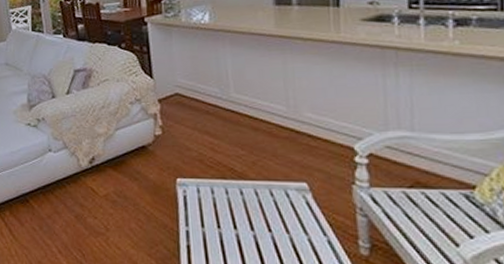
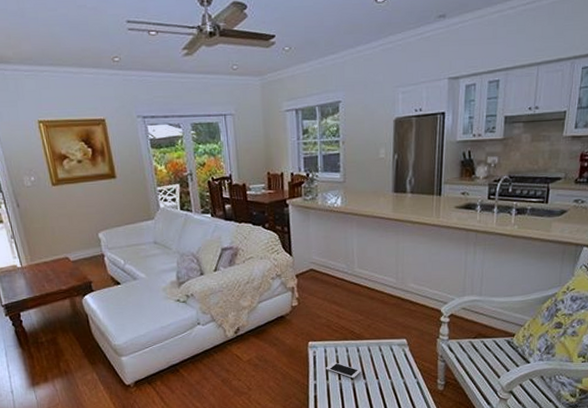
cell phone: none [200,204,248,228] -> present [326,361,362,379]

